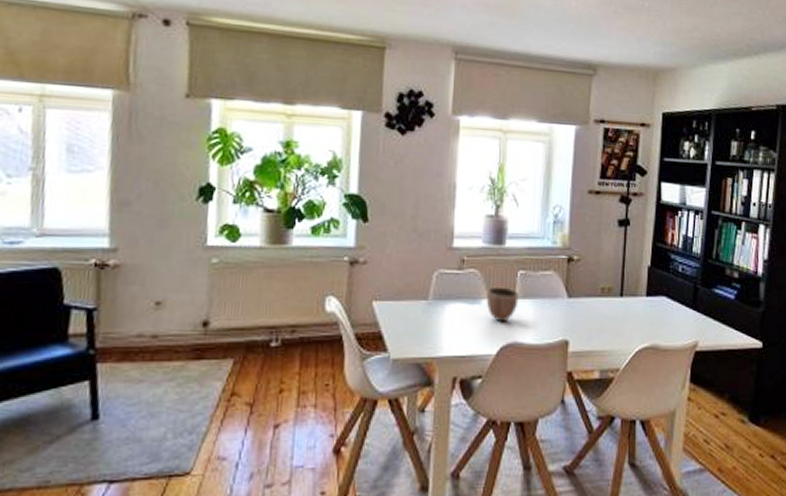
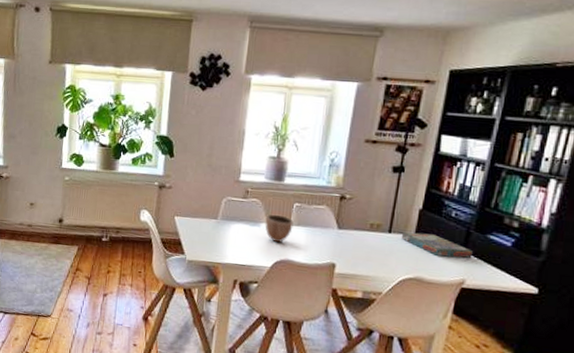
board game: none [634,293,702,318] -> present [402,232,473,258]

